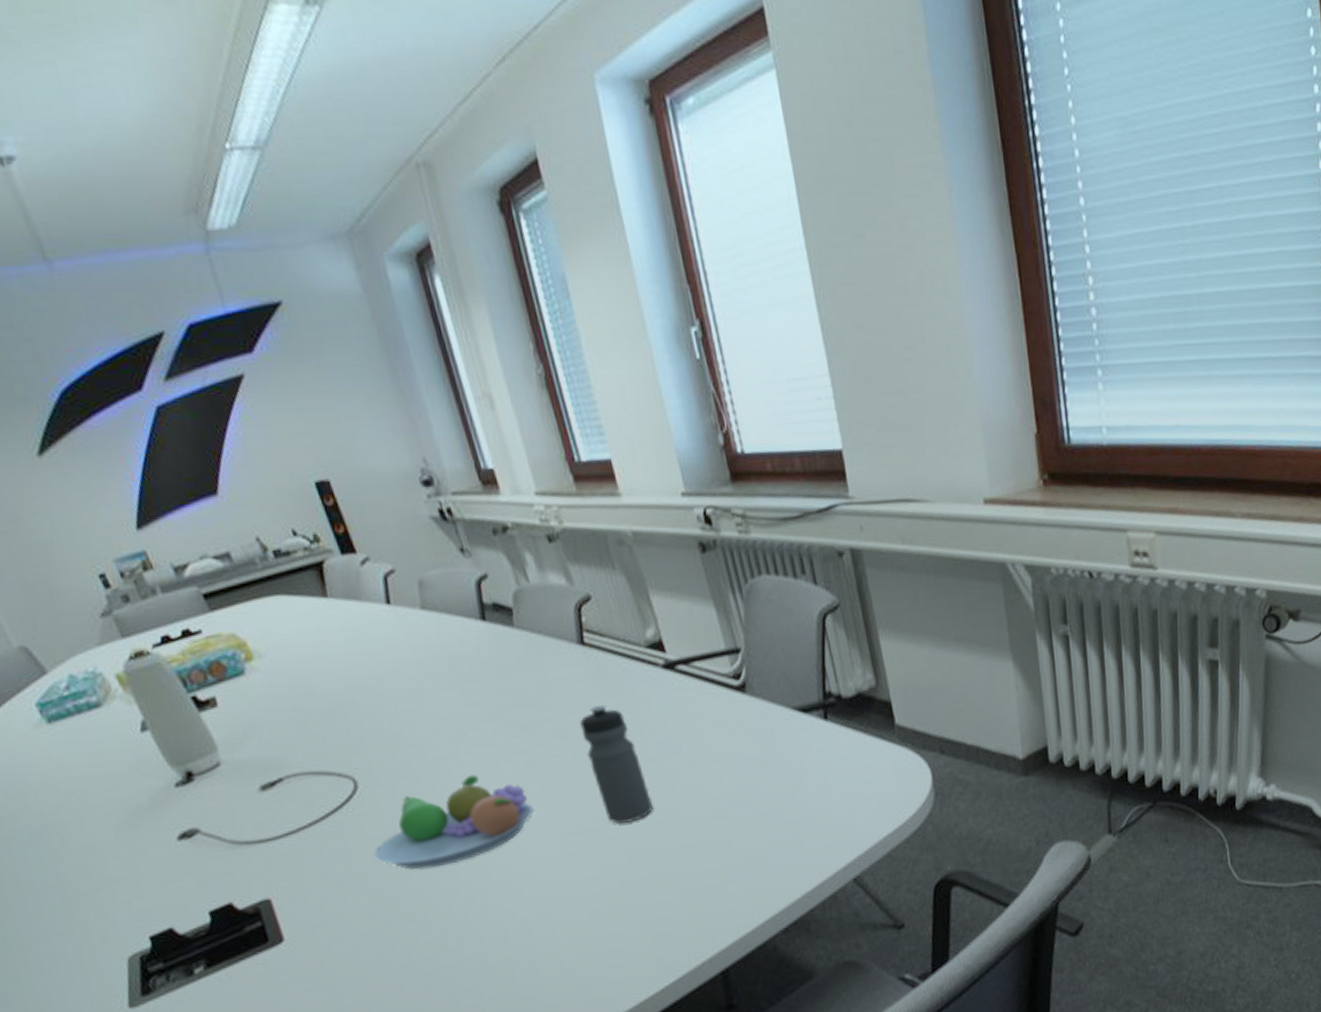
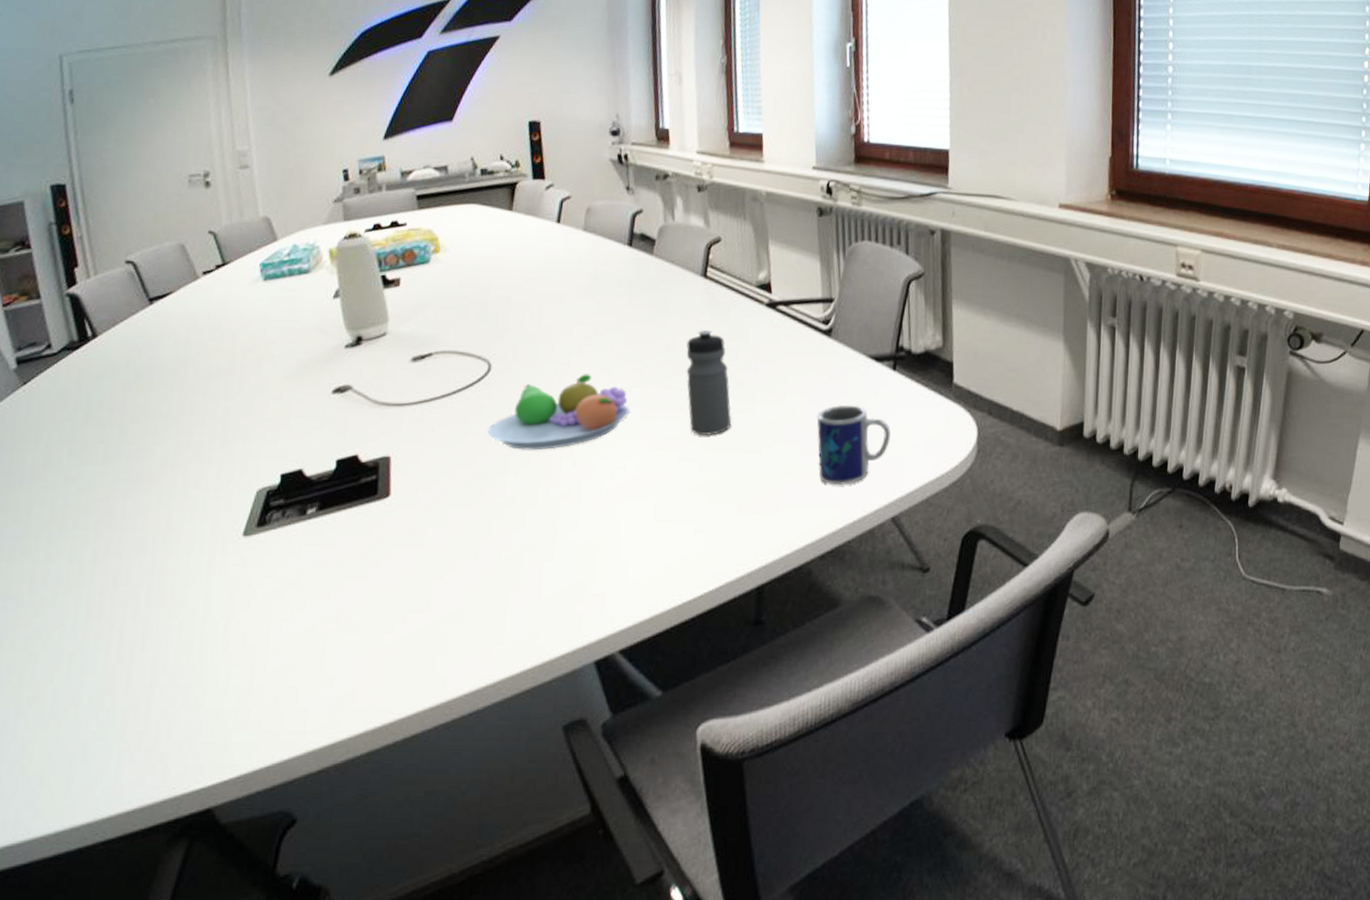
mug: none [748,764,836,854] -> present [817,404,890,485]

